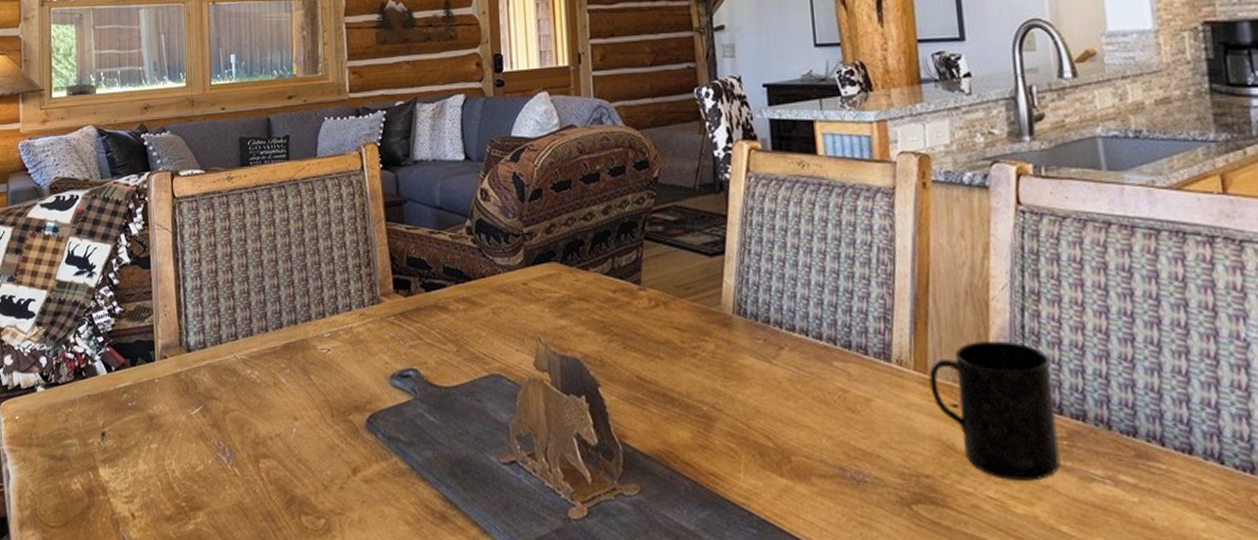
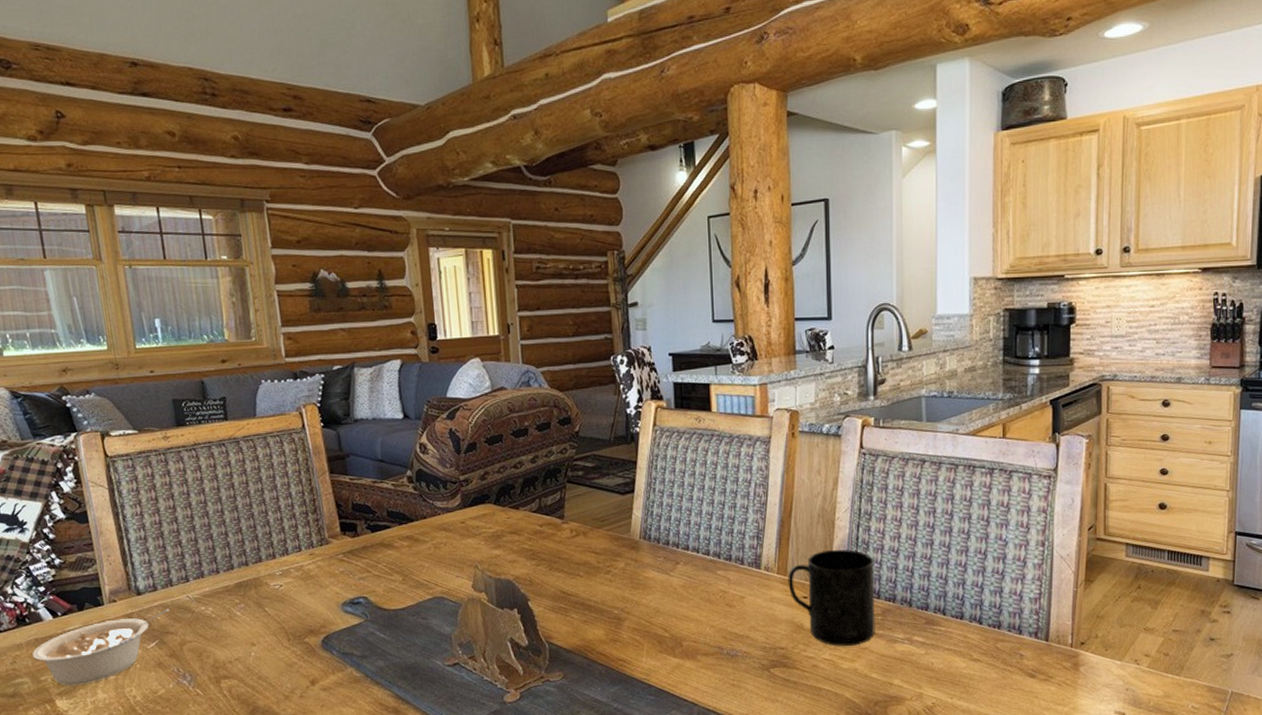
legume: none [83,370,216,453] -> present [31,609,169,686]

